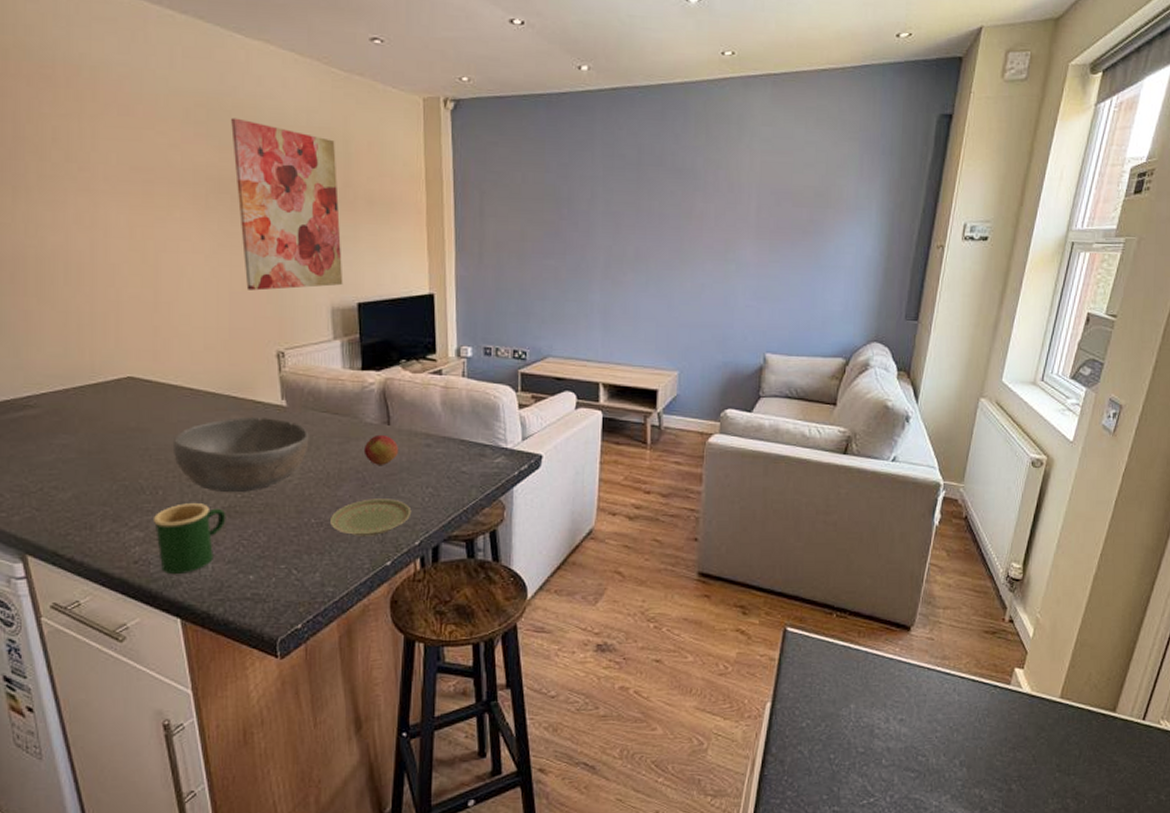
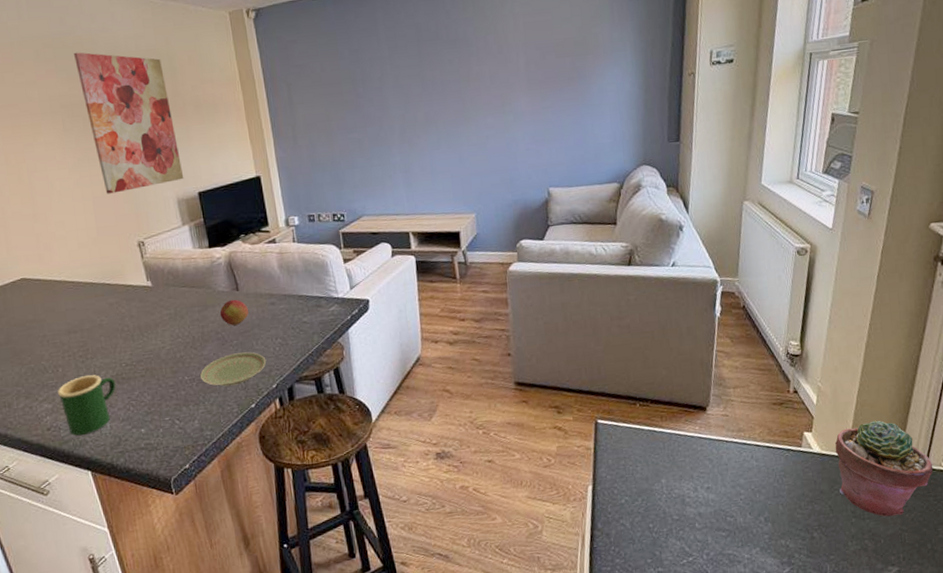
bowl: present [172,417,309,493] -> none [64,297,174,364]
potted succulent: none [1046,664,1151,774] -> present [834,420,933,517]

